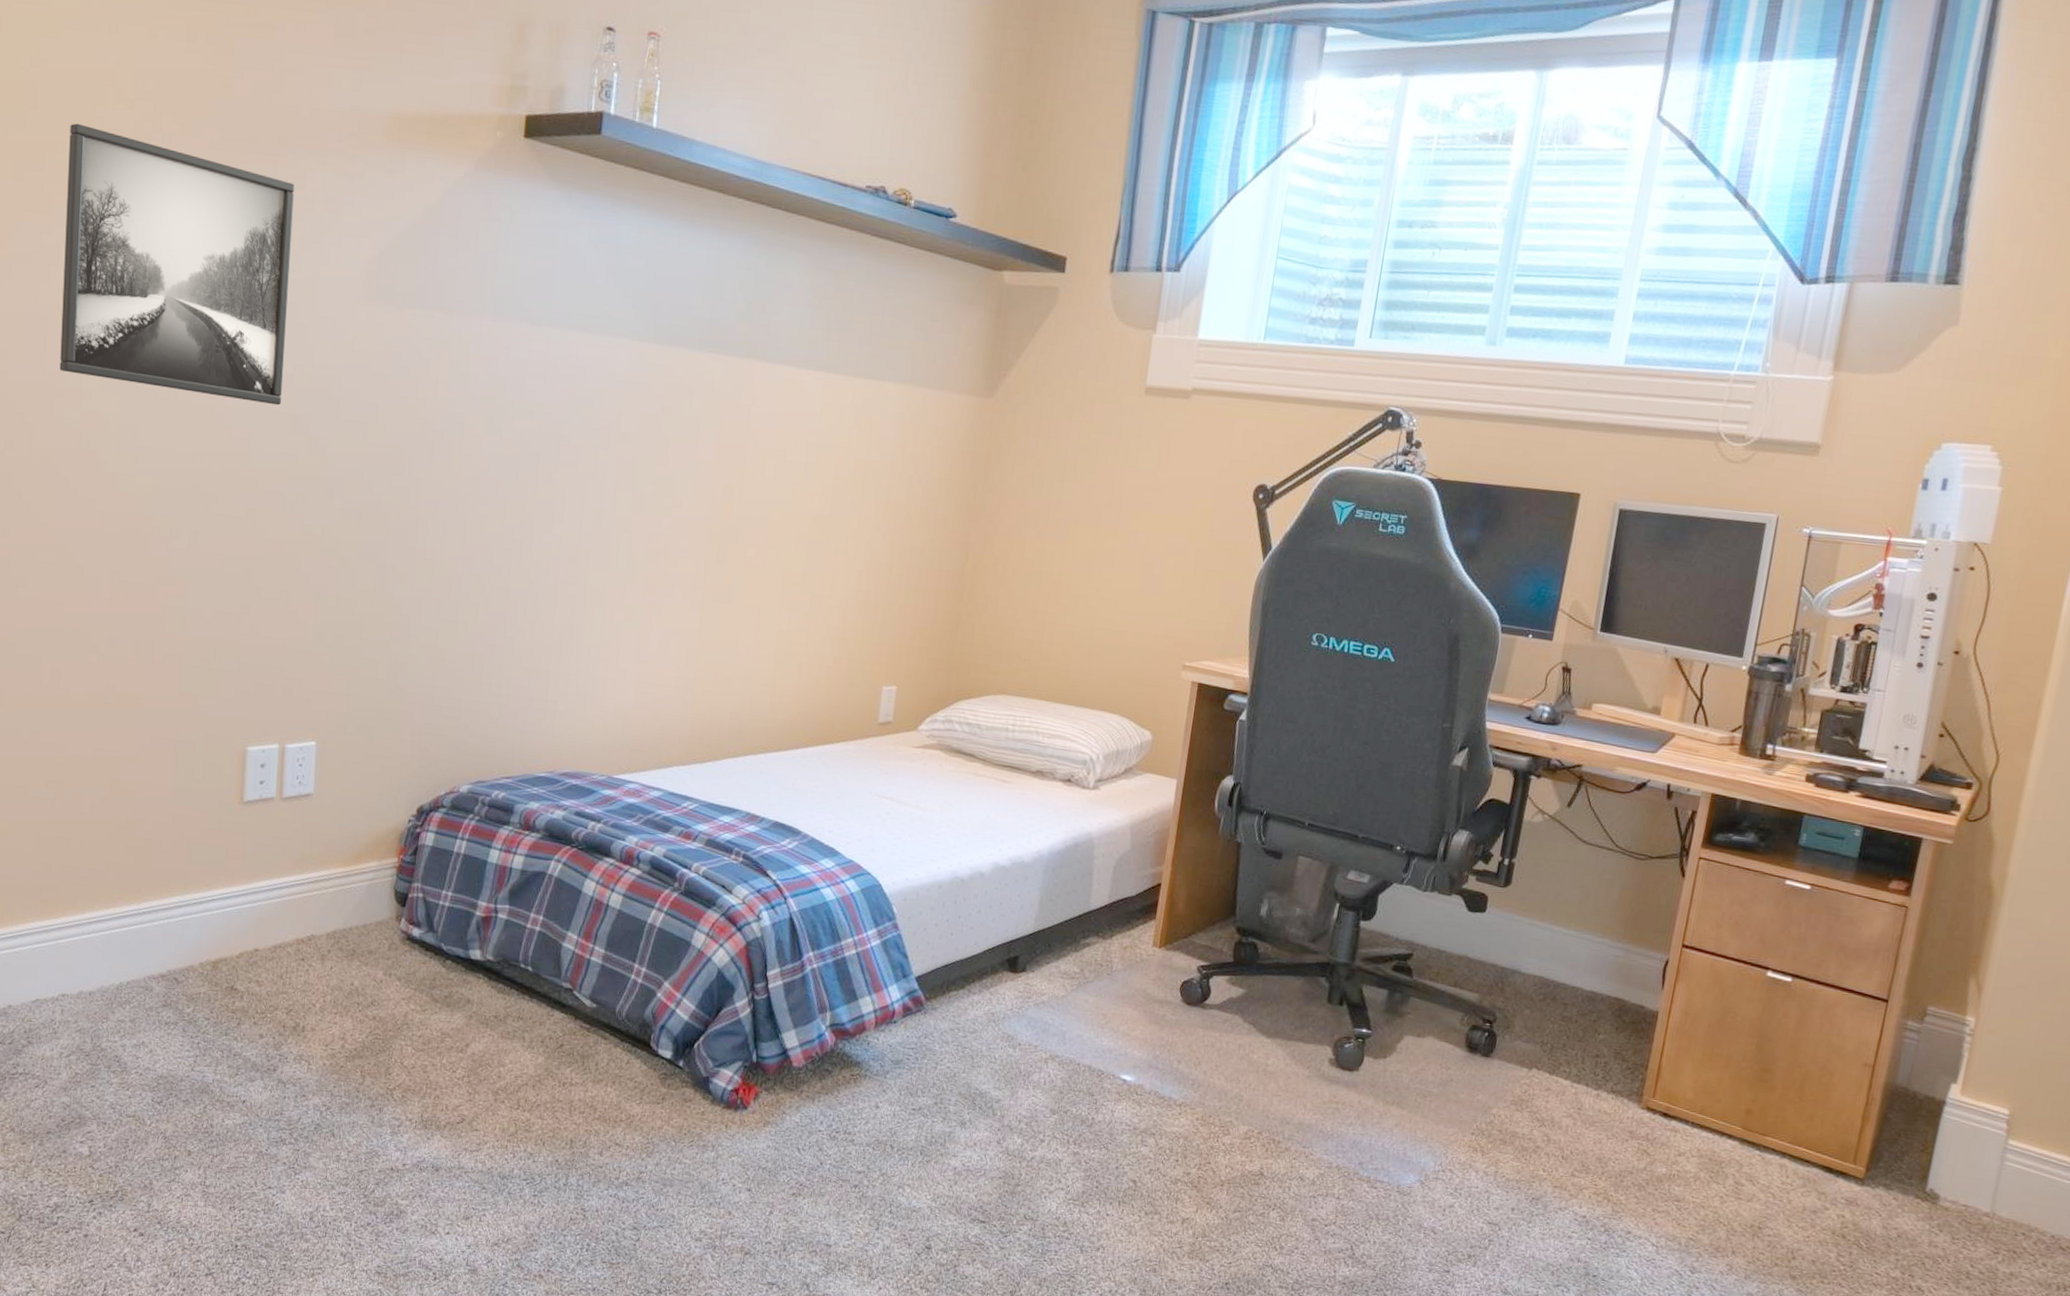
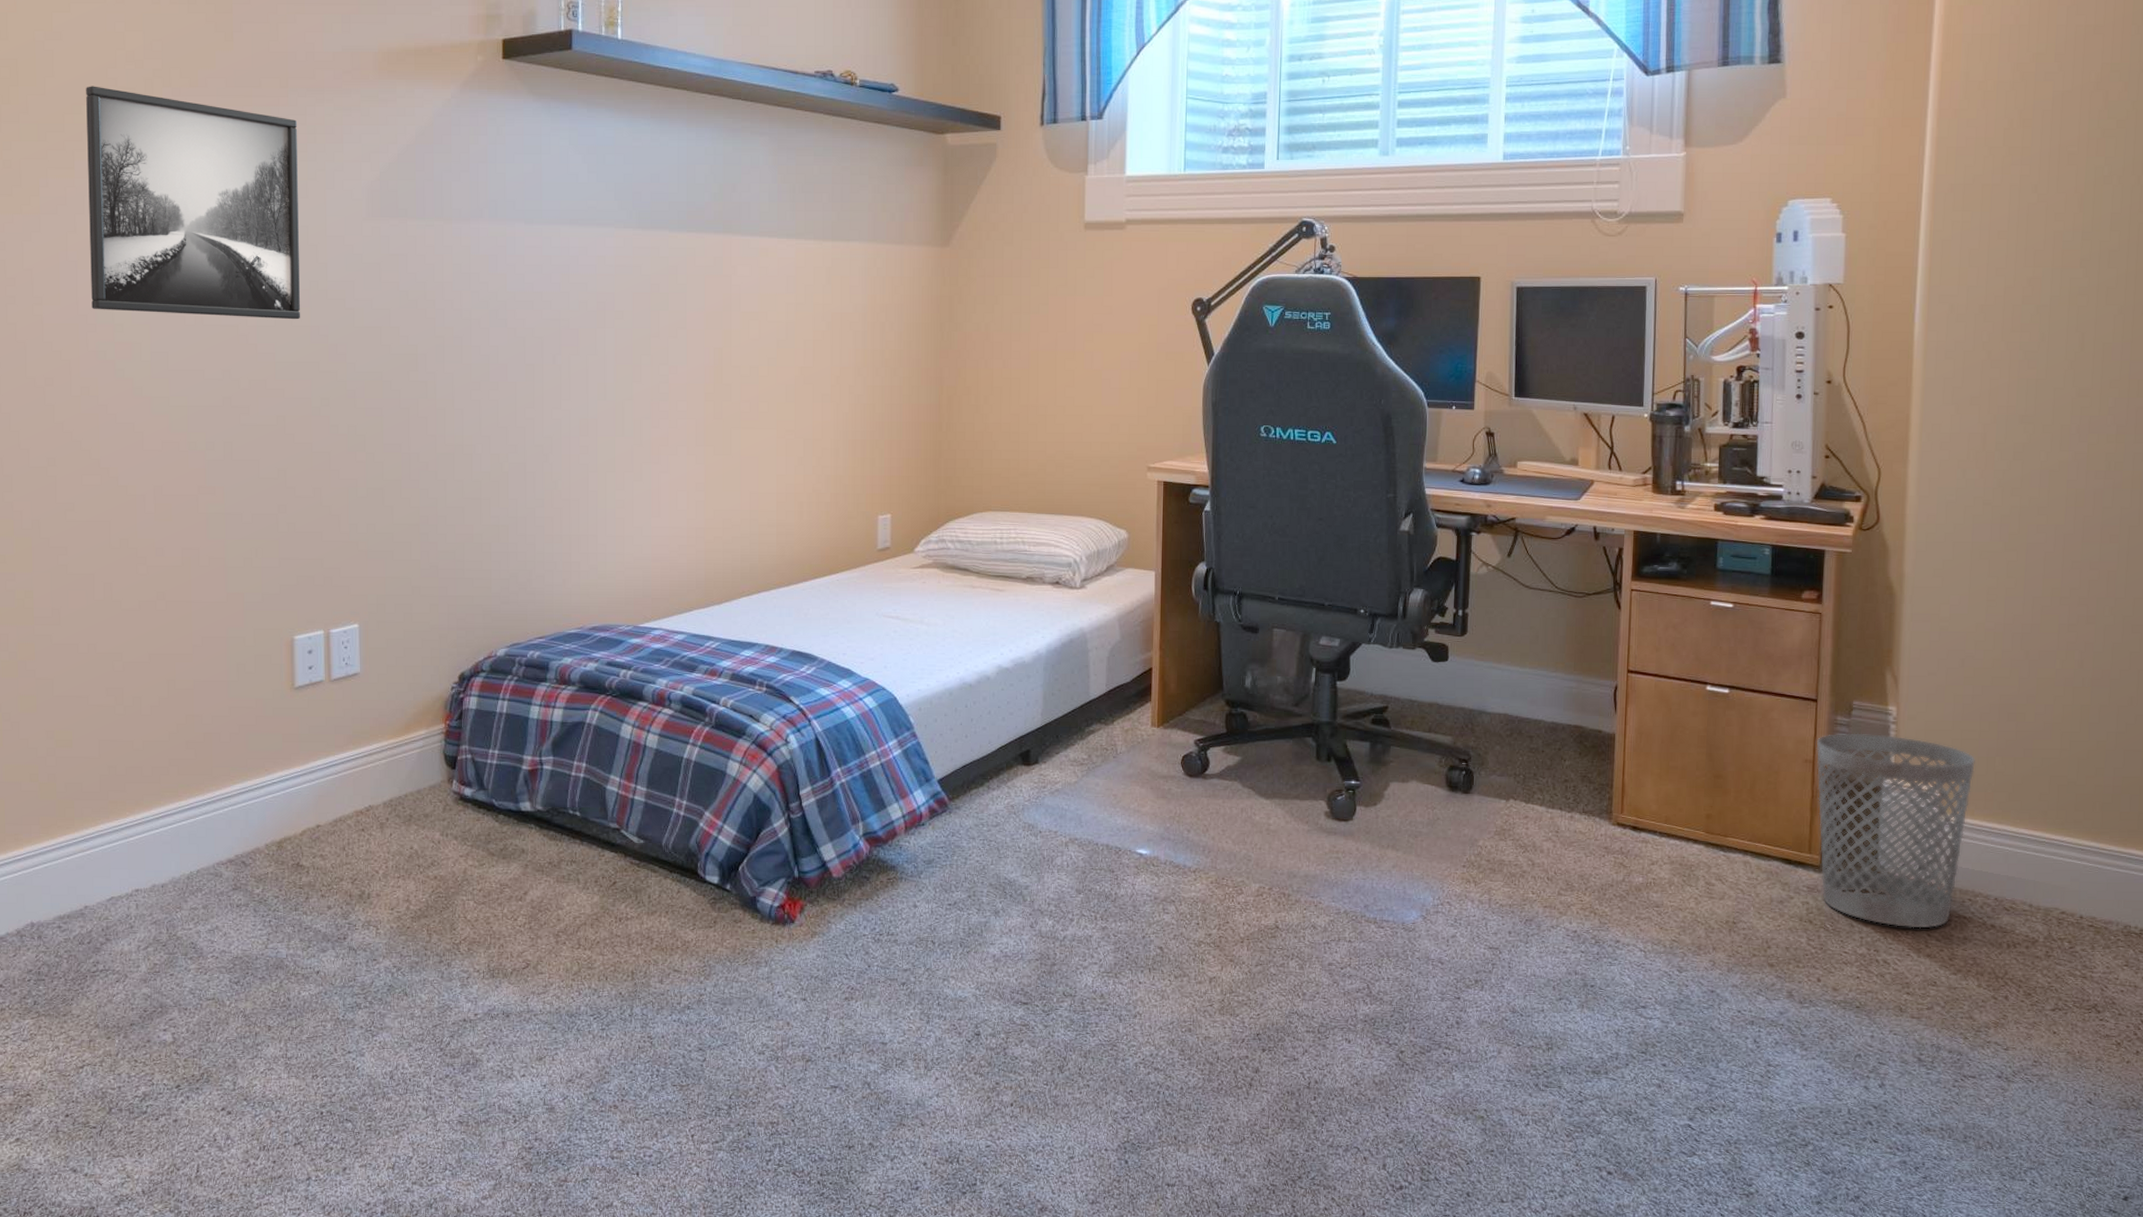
wastebasket: none [1860,1039,2055,1260] -> present [1816,733,1975,929]

